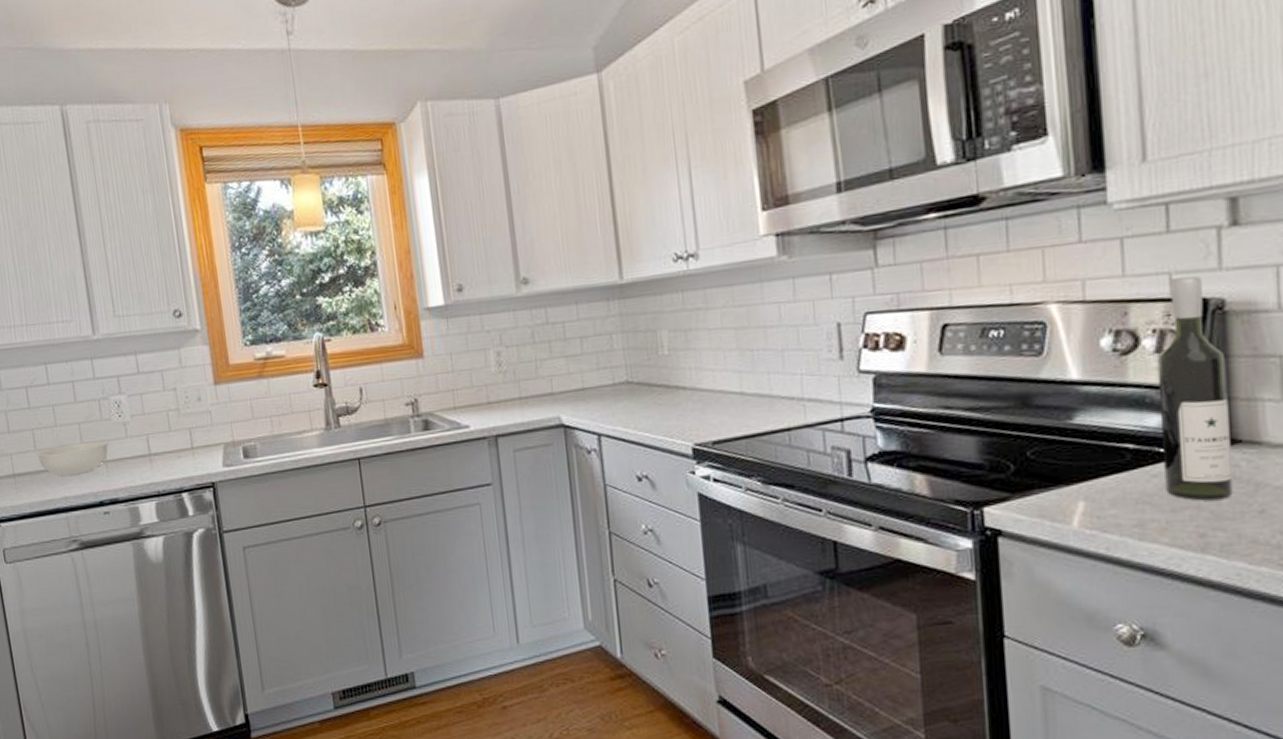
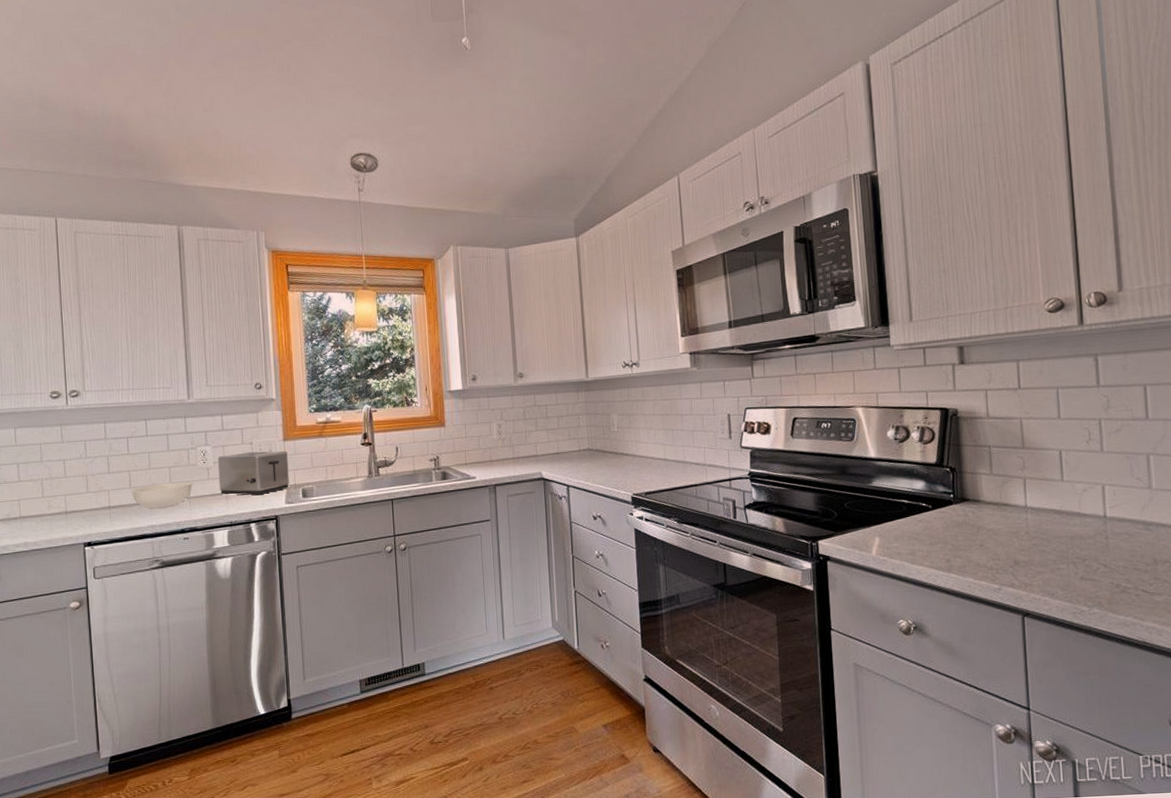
toaster: none [135,397,226,457] -> present [217,450,289,496]
bottle: present [1156,276,1233,501] -> none [920,394,965,538]

